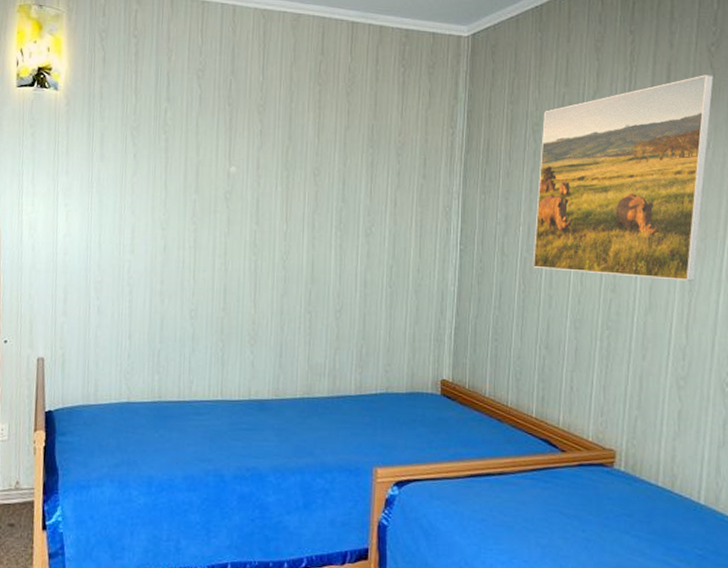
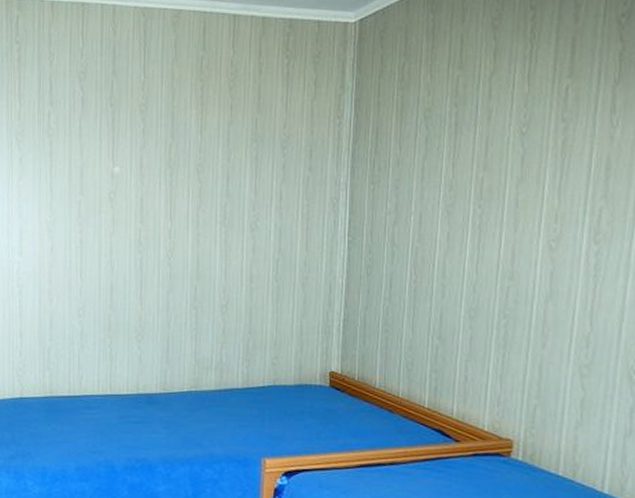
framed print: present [532,75,713,281] -> none [424,48,623,266]

